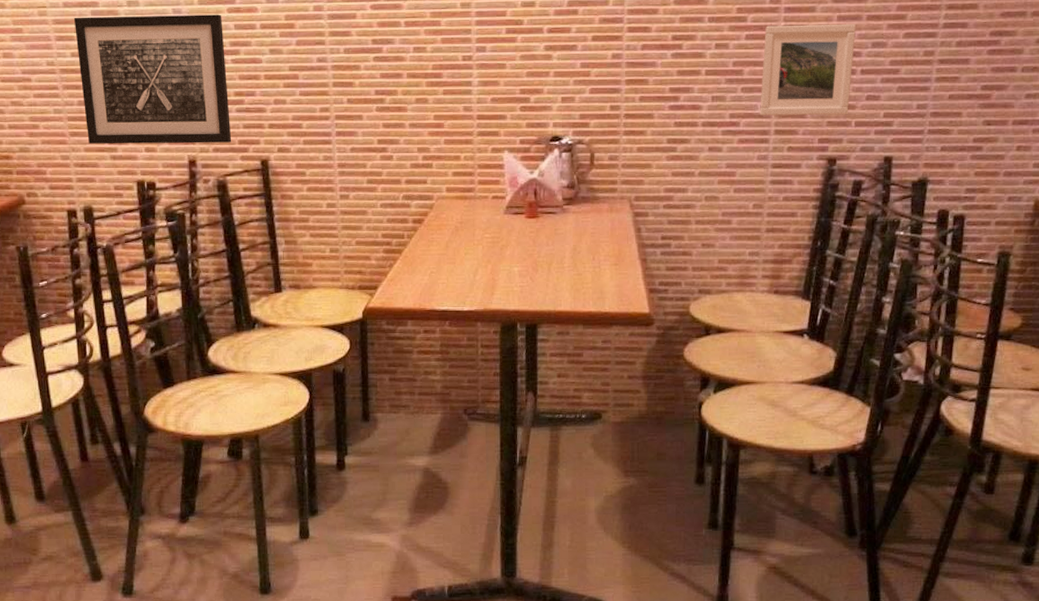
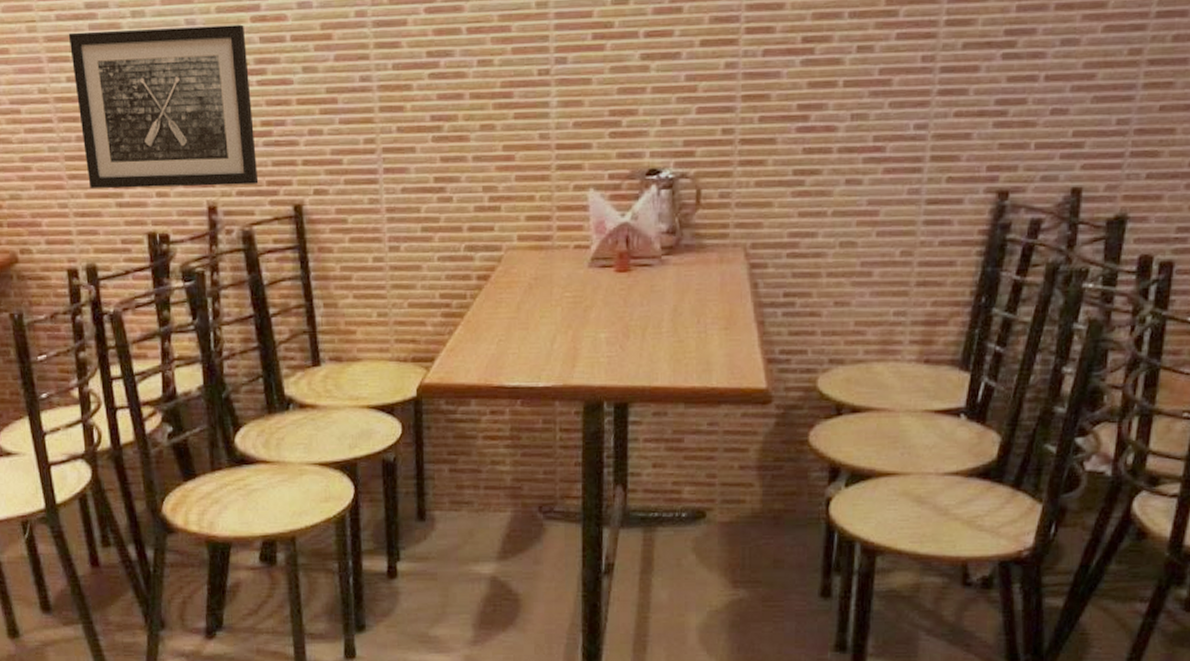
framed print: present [760,24,857,116] -> none [912,16,1041,138]

